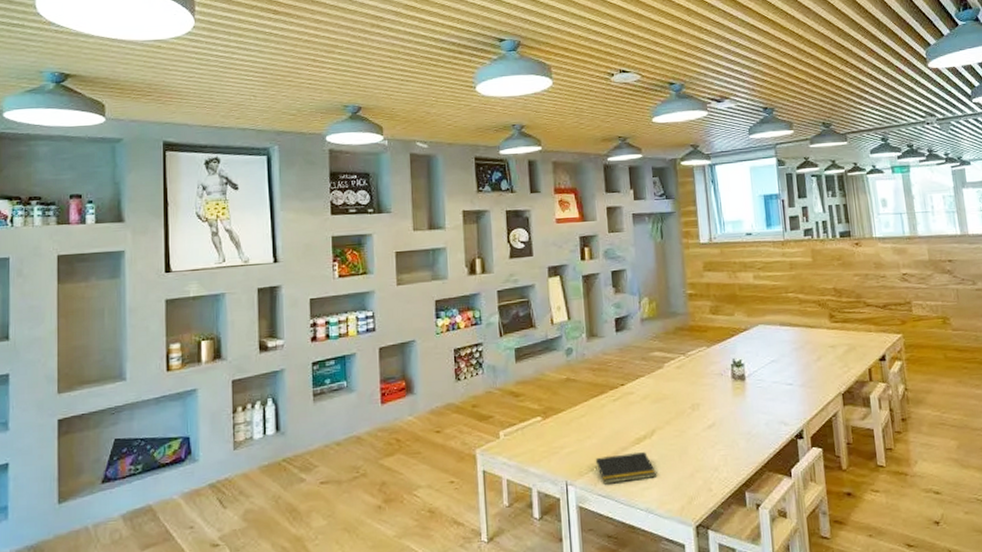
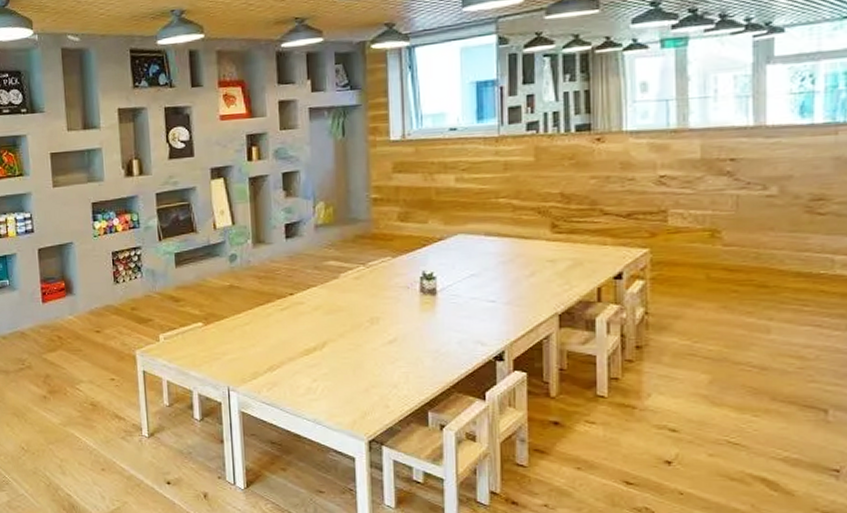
notepad: present [595,452,657,485] -> none [259,364,327,393]

